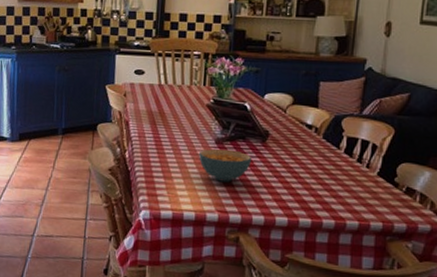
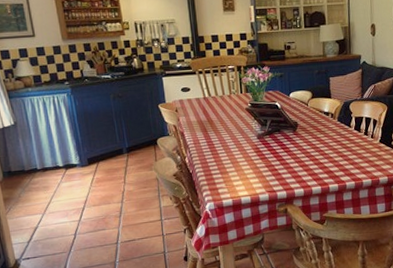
cereal bowl: present [199,148,253,183] -> none [246,141,288,168]

